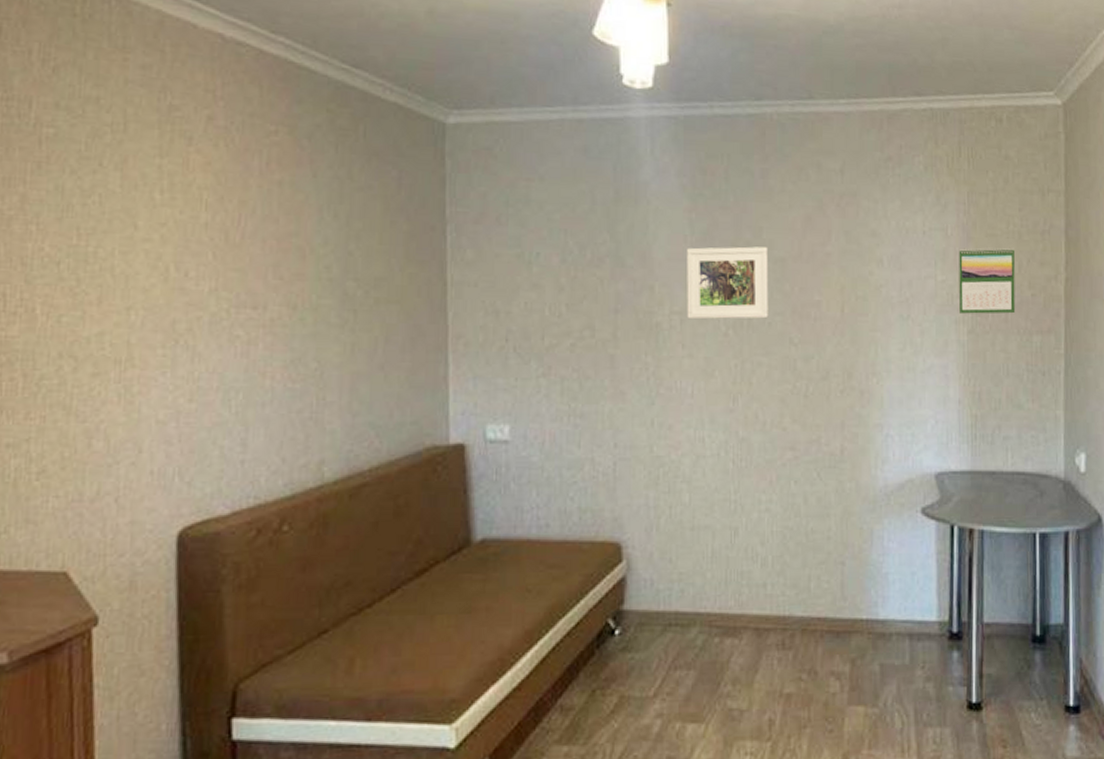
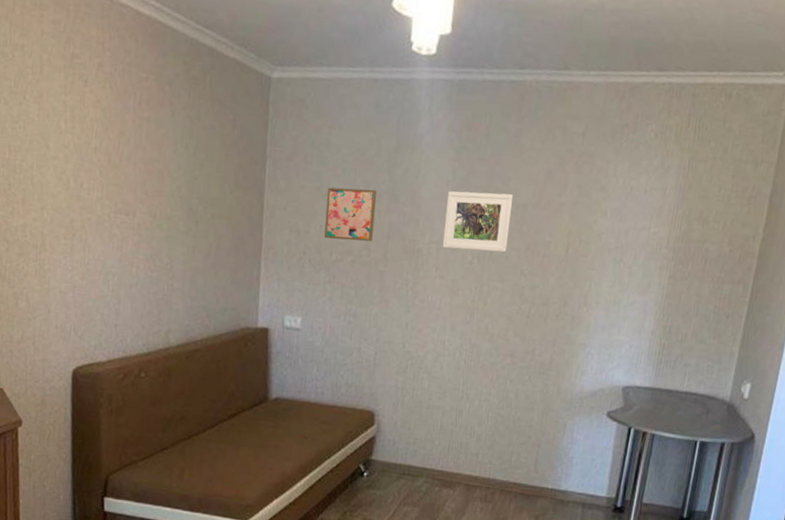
wall art: none [531,252,597,319] -> present [324,187,377,242]
calendar: present [959,247,1016,314] -> none [665,207,722,265]

